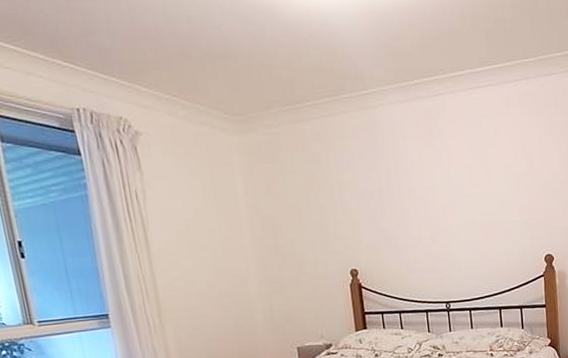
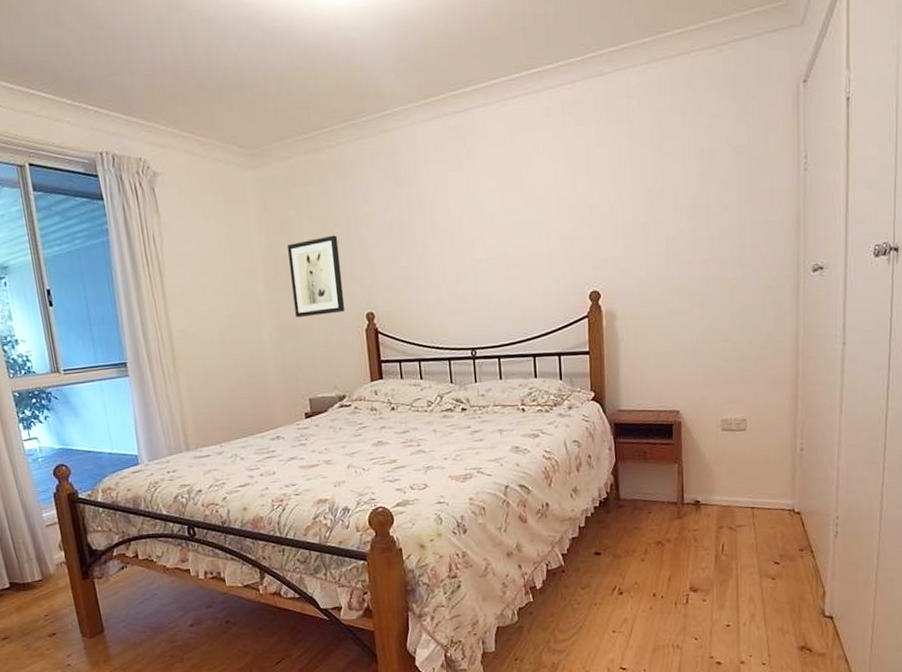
wall art: none [273,198,331,273] -> present [286,235,346,317]

